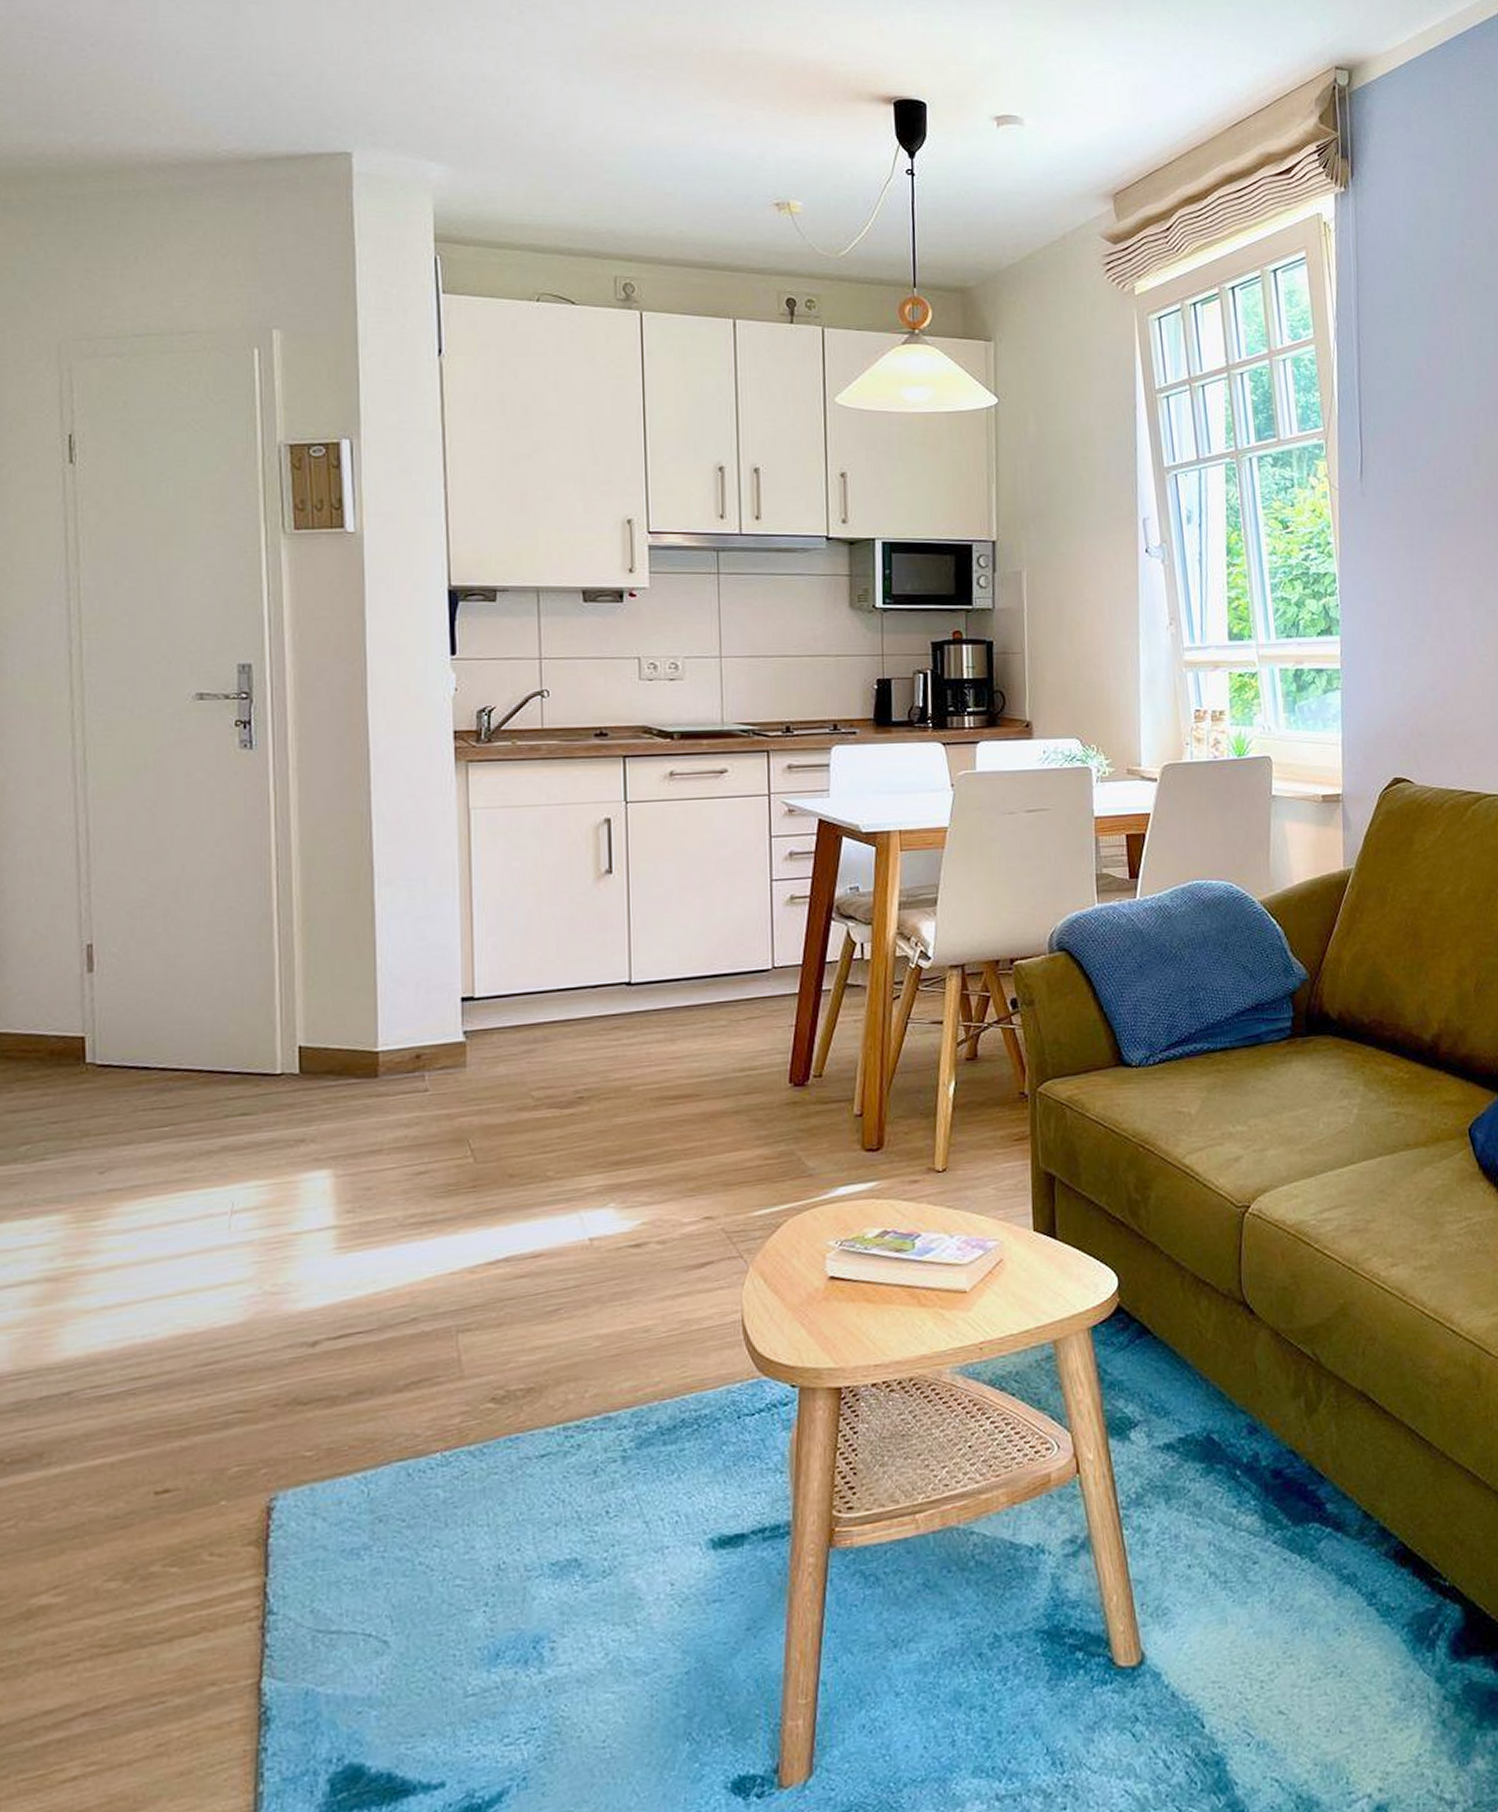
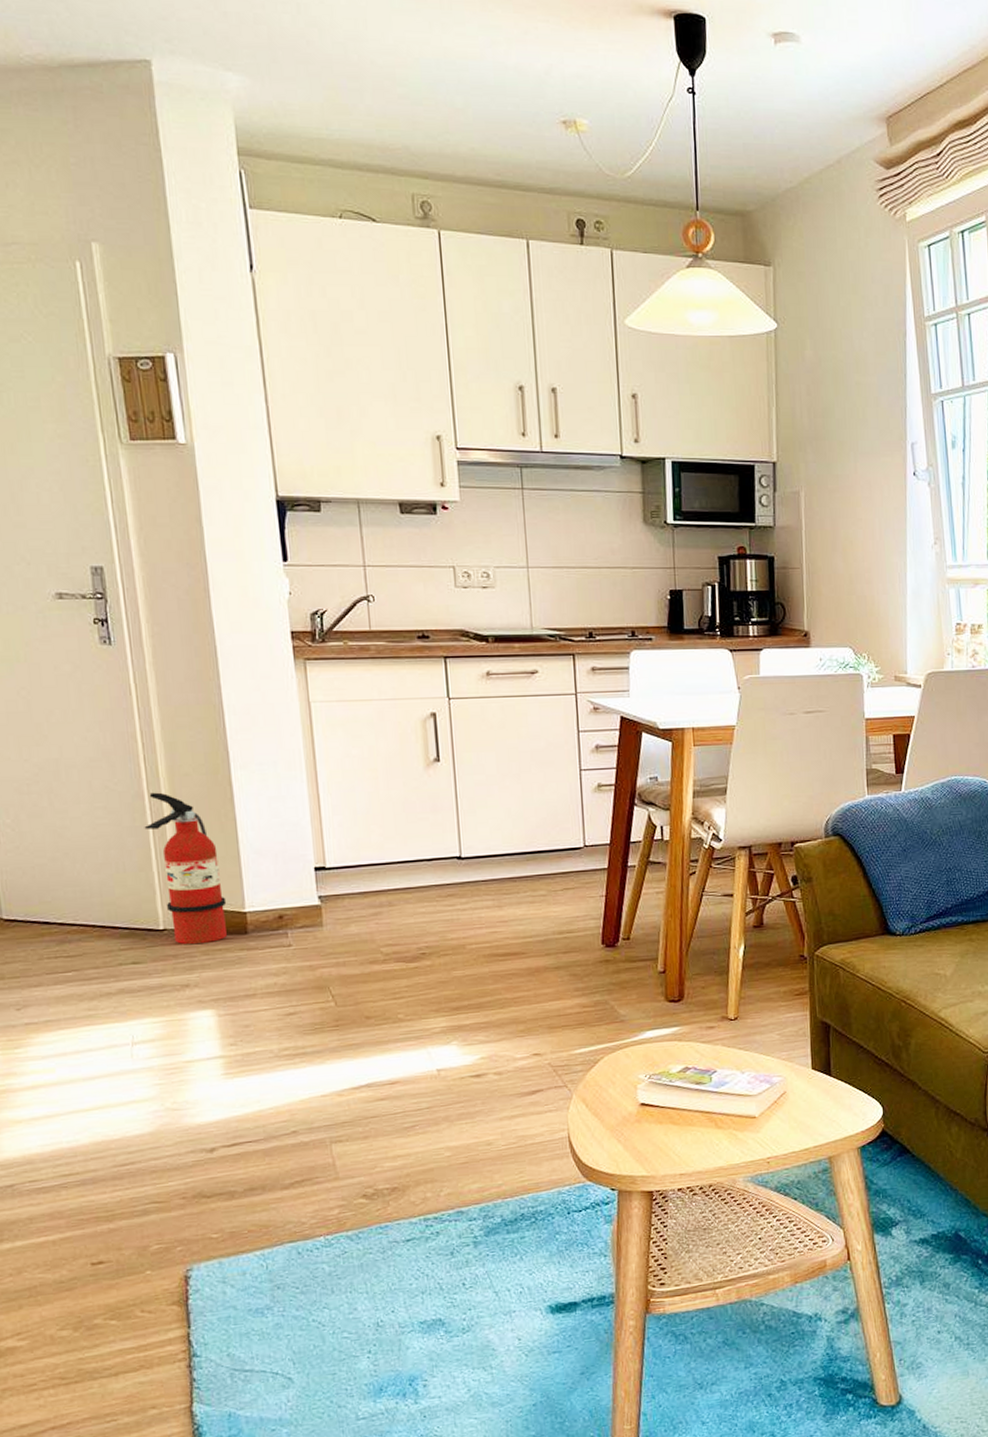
fire extinguisher: none [269,913,357,1092] -> present [144,792,227,945]

